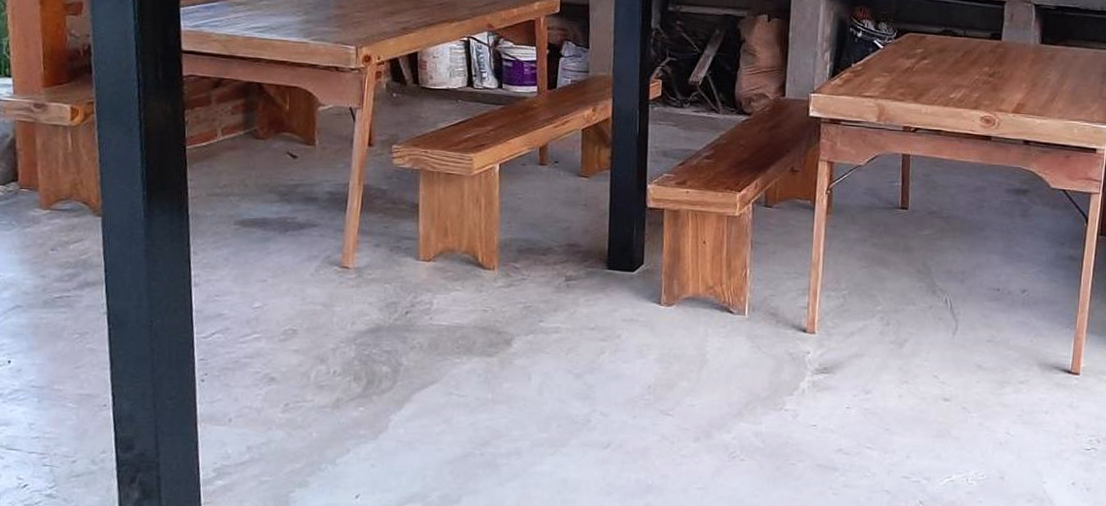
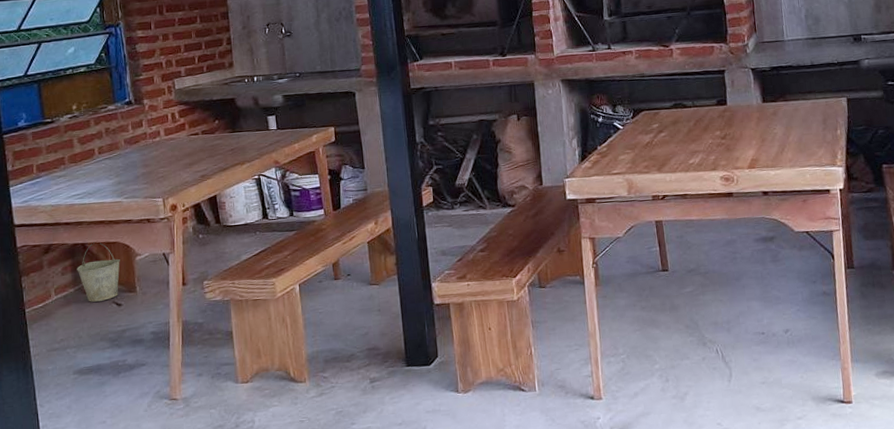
bucket: none [249,83,300,150] -> present [77,242,120,302]

